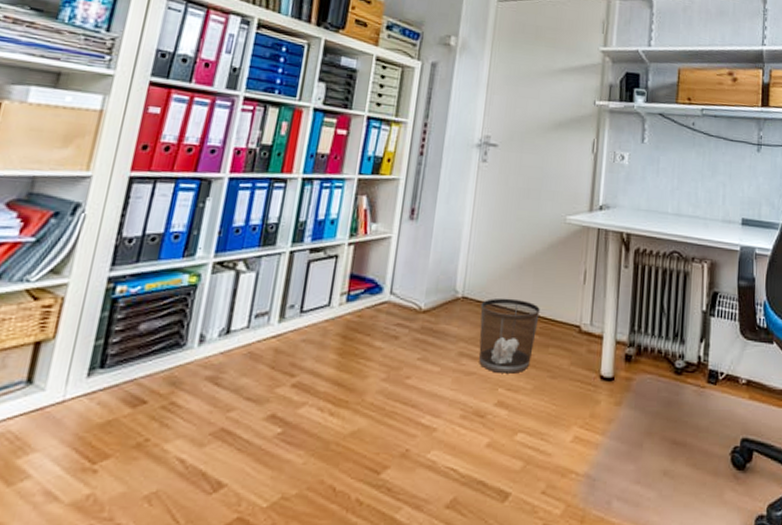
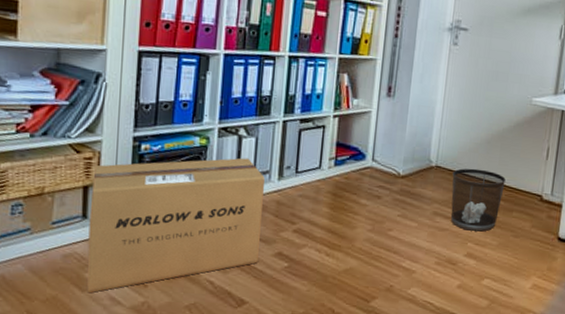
box: none [14,297,263,488] -> present [87,157,265,294]

